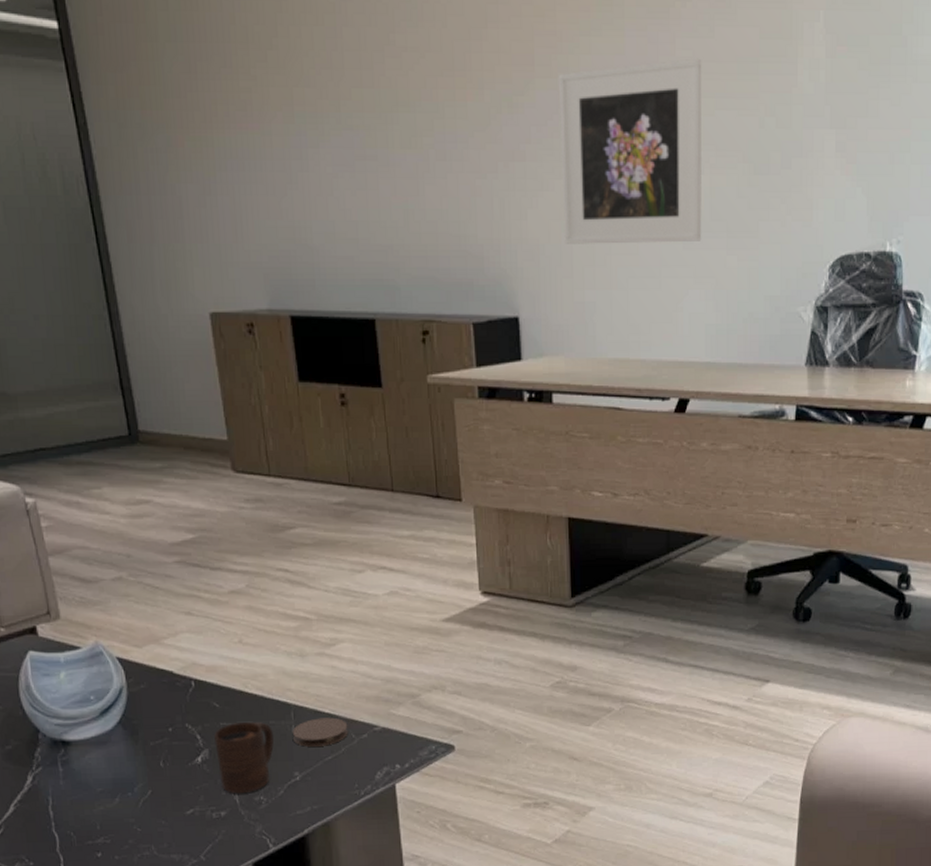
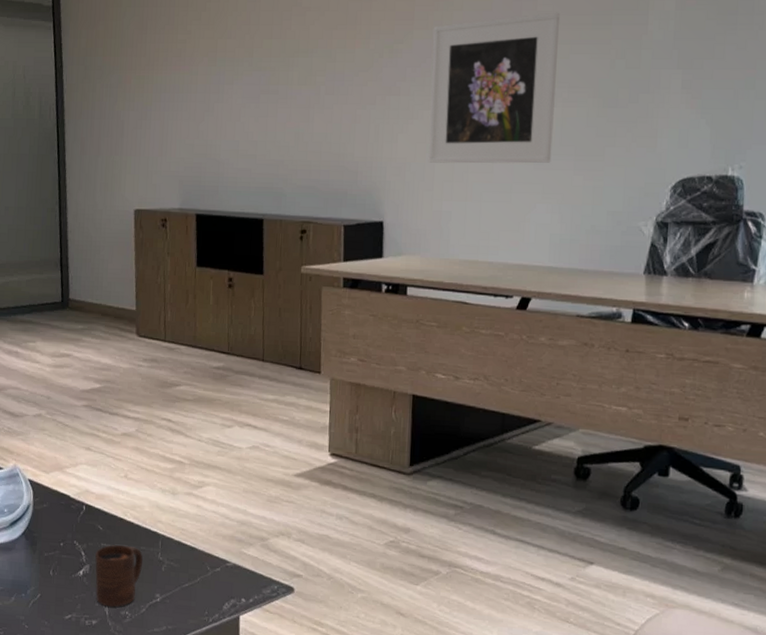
coaster: present [292,717,349,747] -> none [158,549,205,574]

